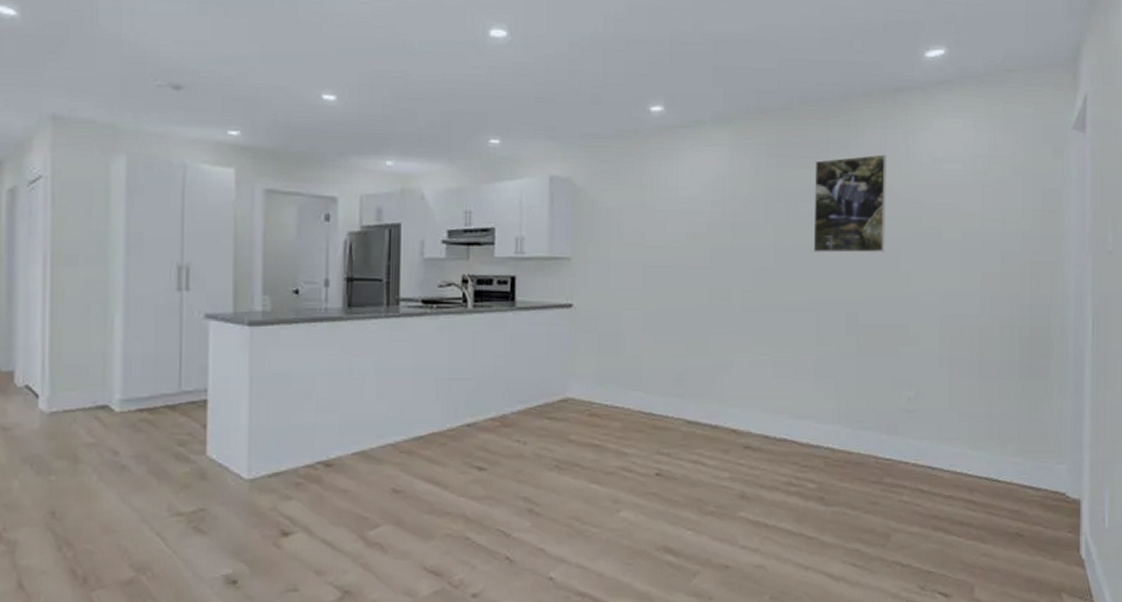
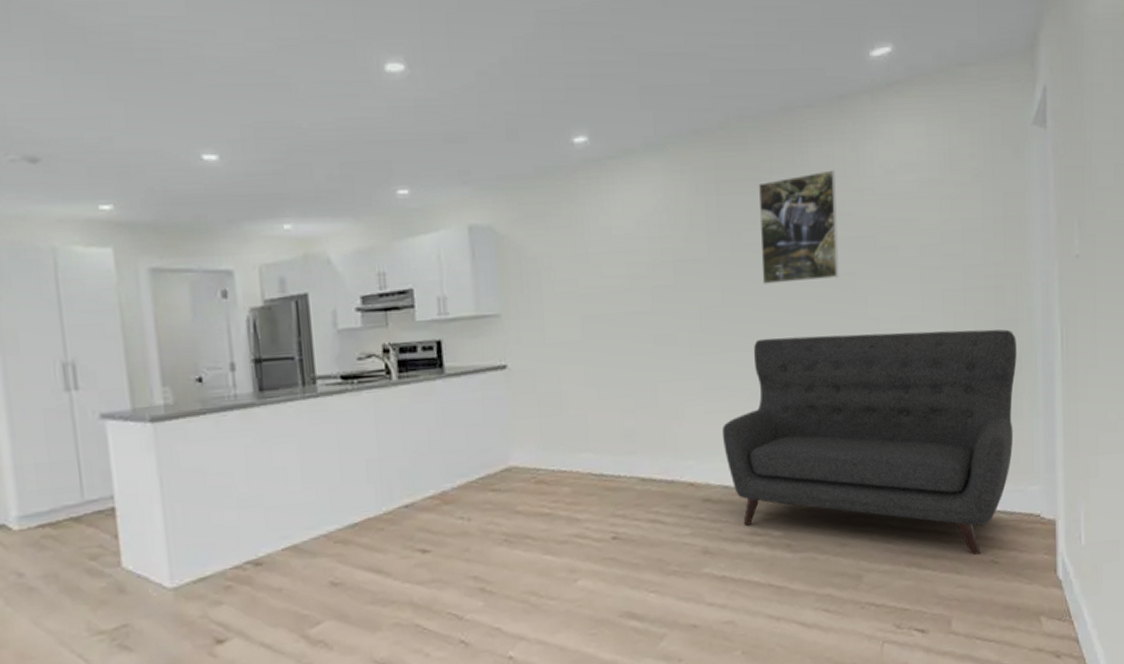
sofa: none [765,301,1049,526] -> present [721,329,1017,555]

